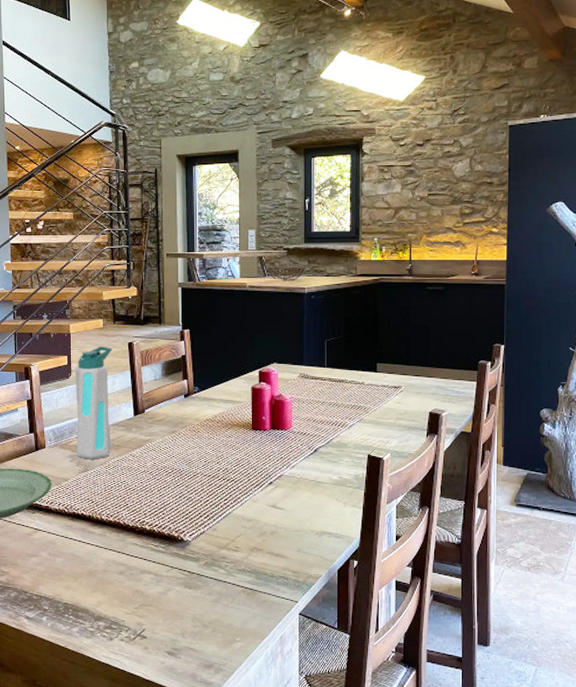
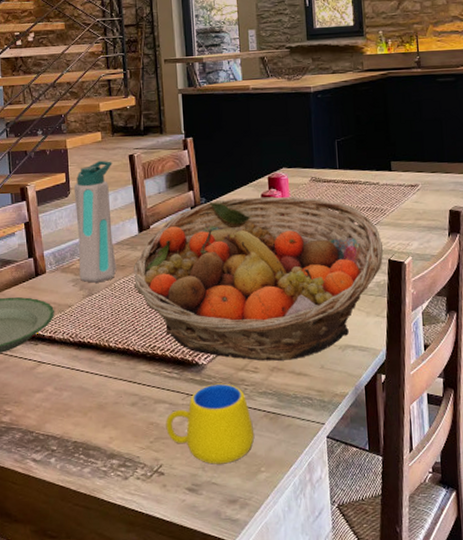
fruit basket: none [127,389,363,542] -> present [133,196,383,361]
mug: none [150,559,232,632] -> present [166,383,255,464]

